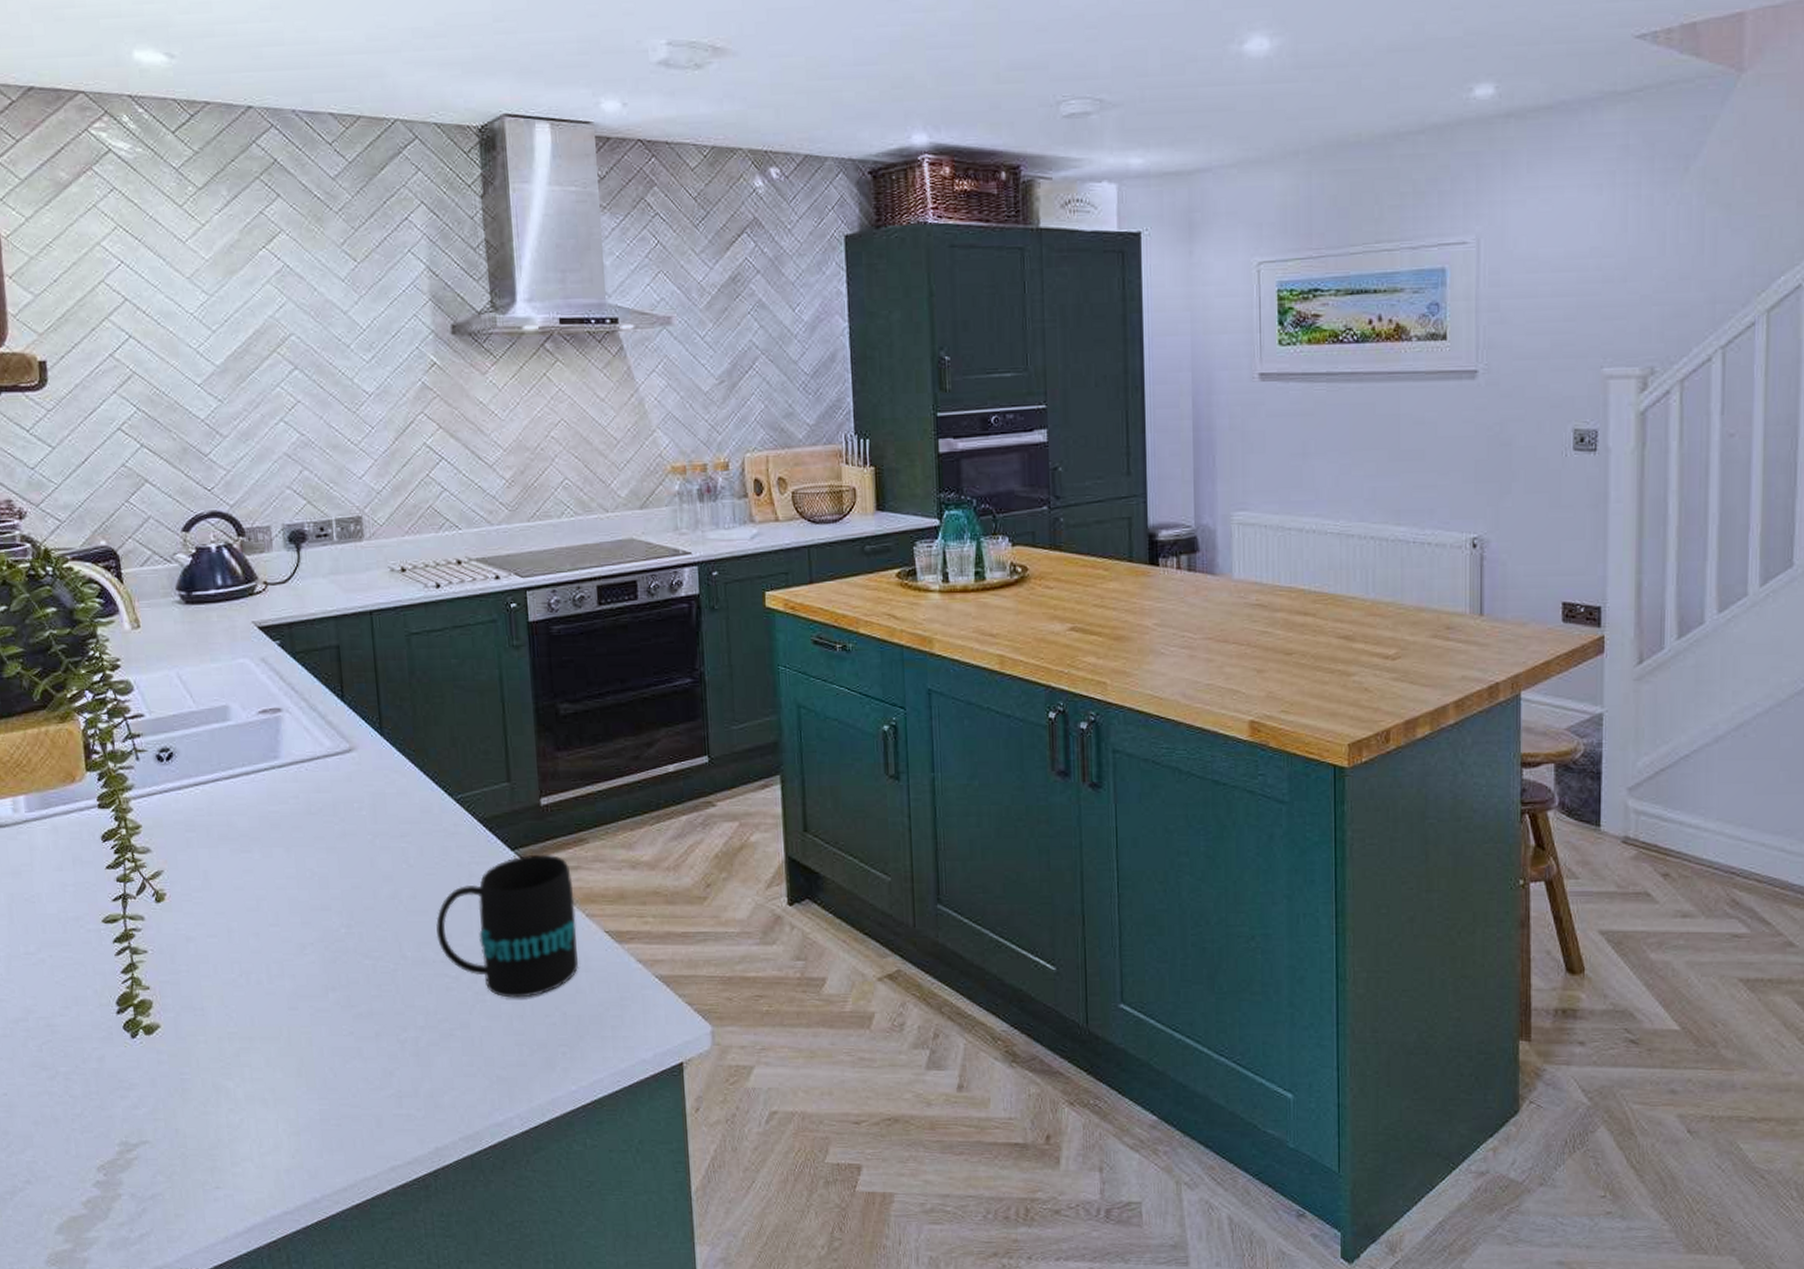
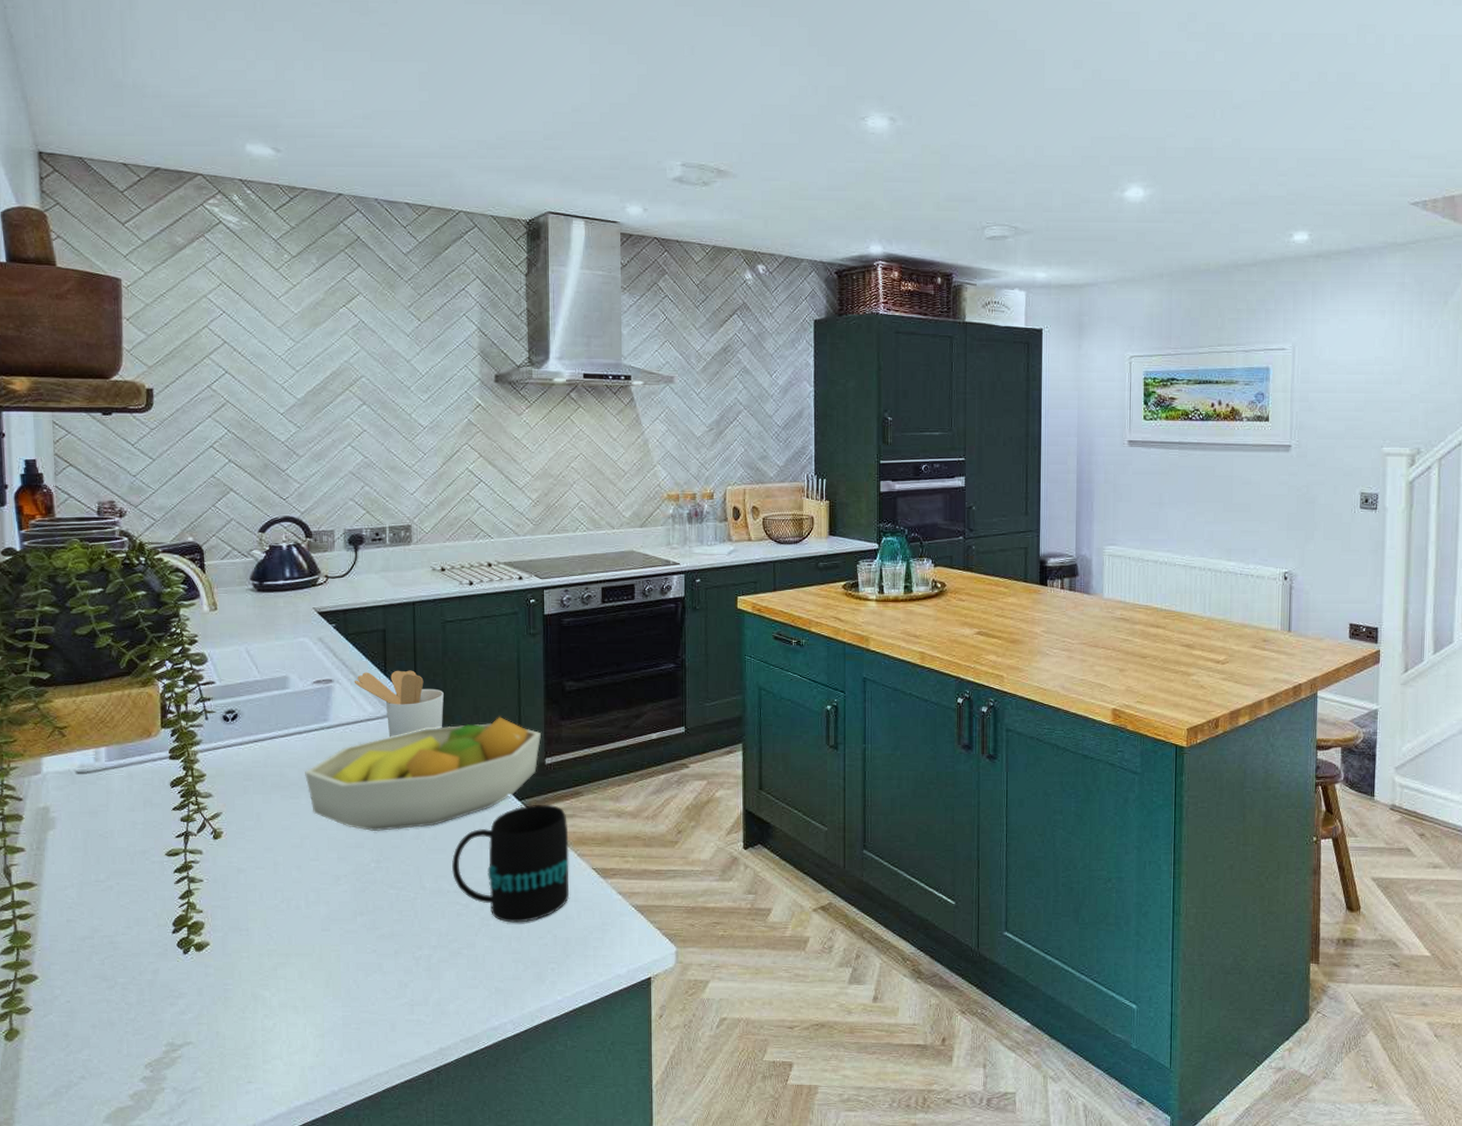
fruit bowl: none [256,749,534,891] -> present [305,717,541,832]
utensil holder: none [306,694,415,777] -> present [354,670,444,737]

